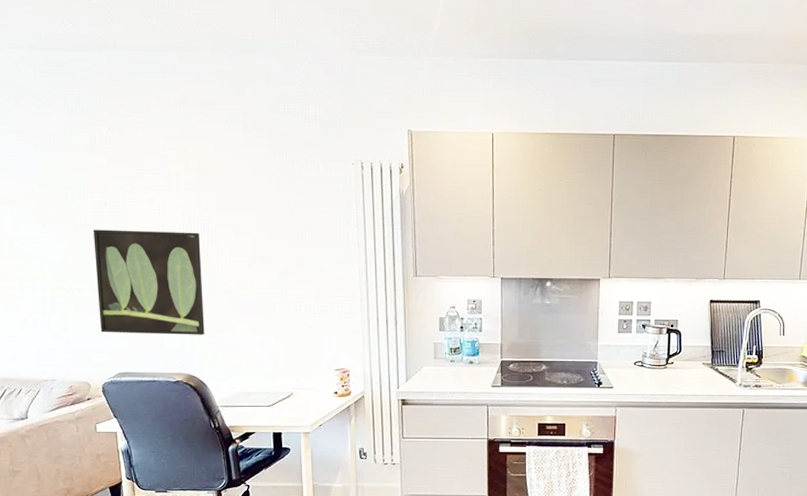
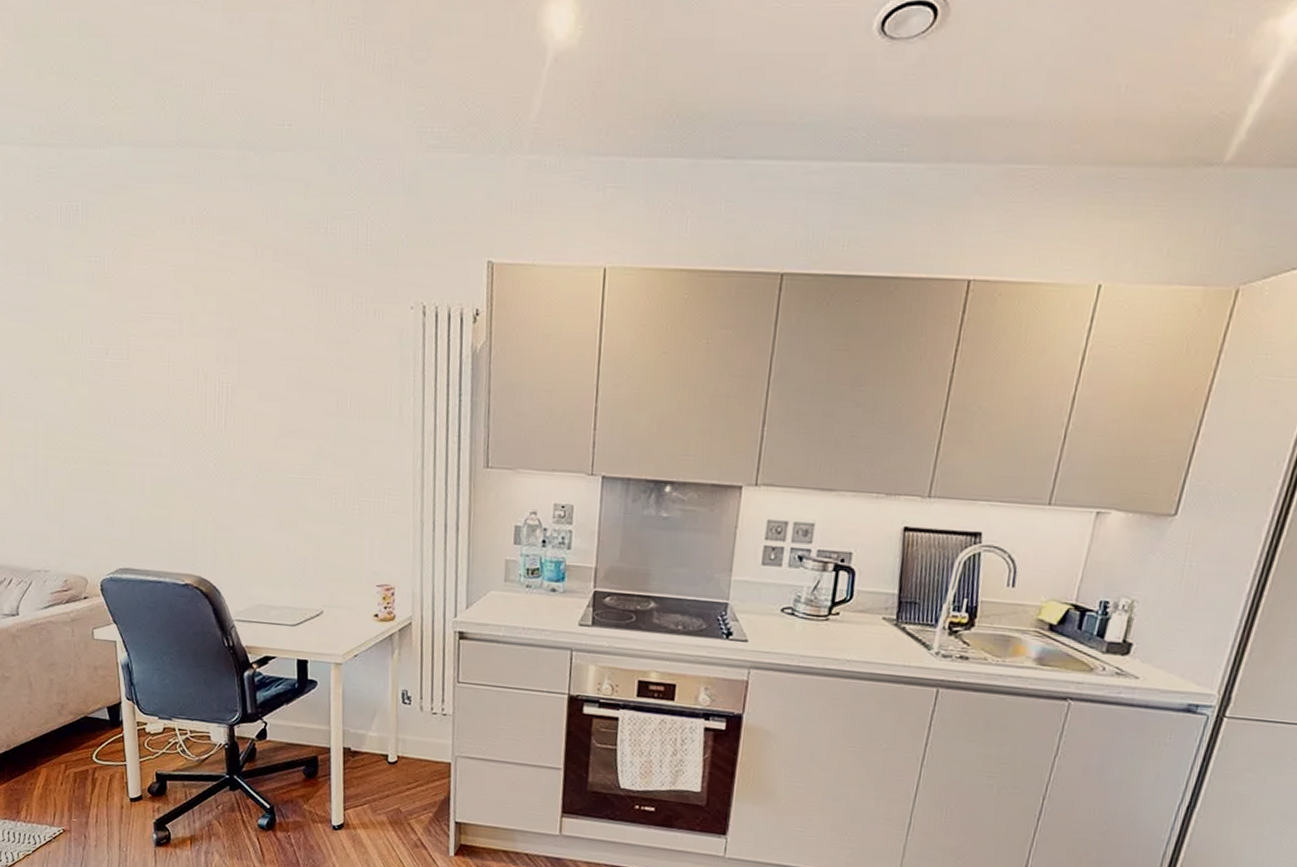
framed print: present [93,229,204,335] -> none [92,384,220,528]

